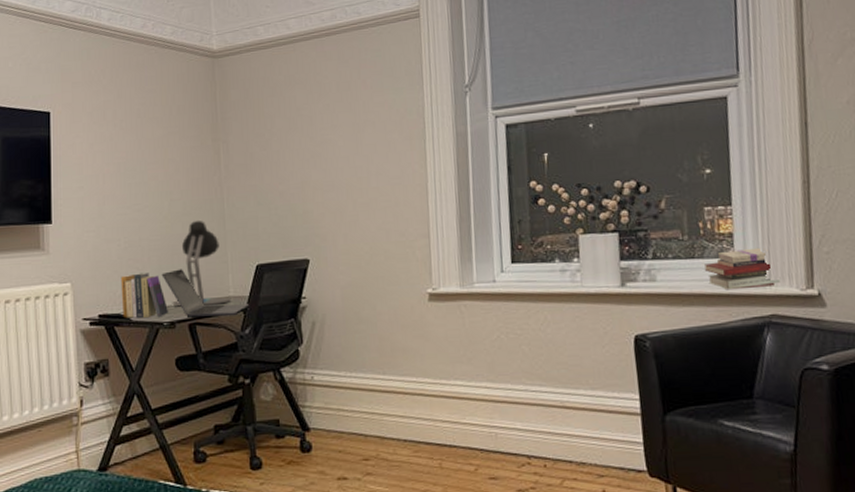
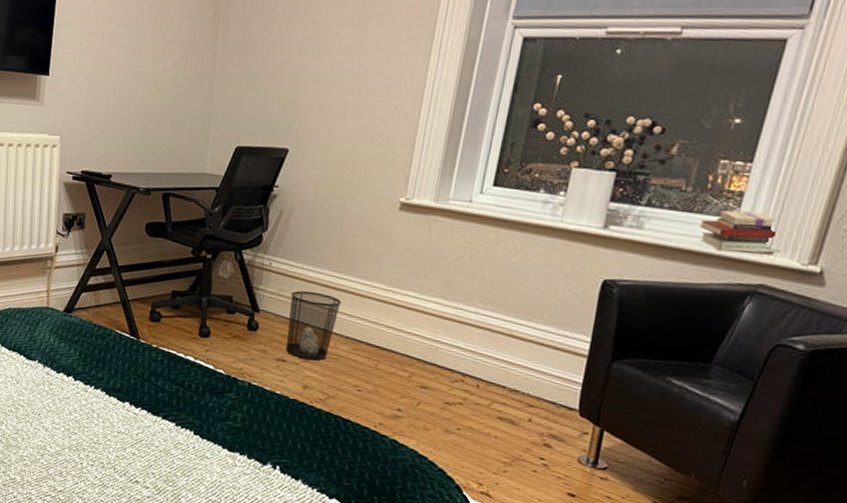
books: present [120,272,168,319] -> none [103,136,146,183]
laptop: present [161,269,249,318] -> none [144,139,222,193]
desk lamp: present [172,221,231,307] -> none [150,94,207,180]
waste bin: none [339,398,392,473] -> present [285,290,341,361]

